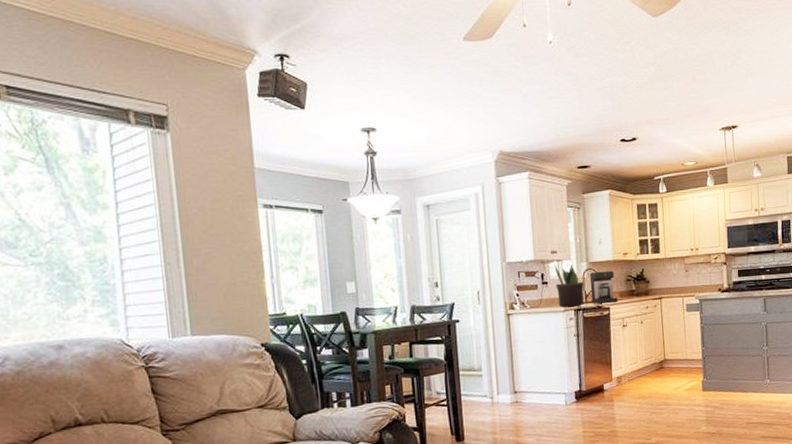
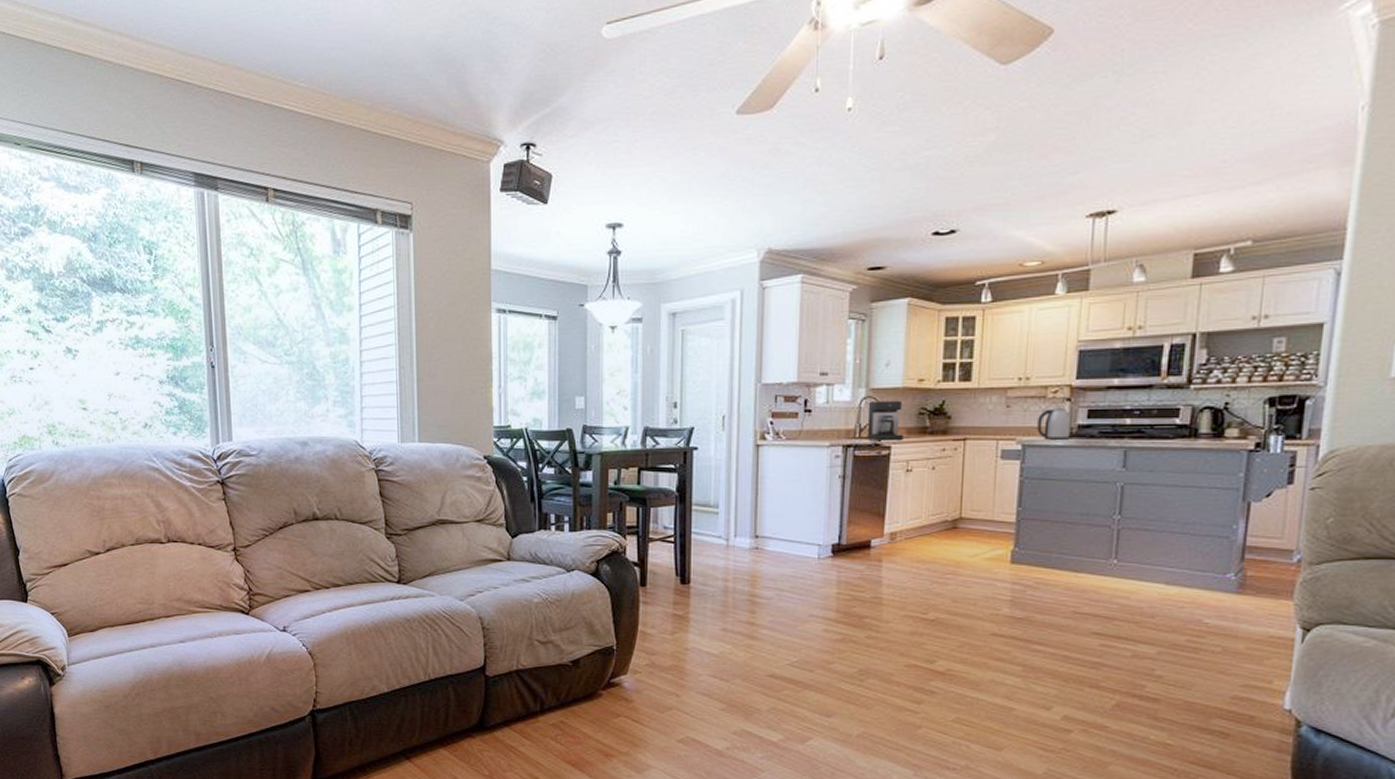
planter: present [554,264,584,308] -> none [822,388,860,444]
kettle: none [707,270,730,295] -> present [1037,408,1072,441]

